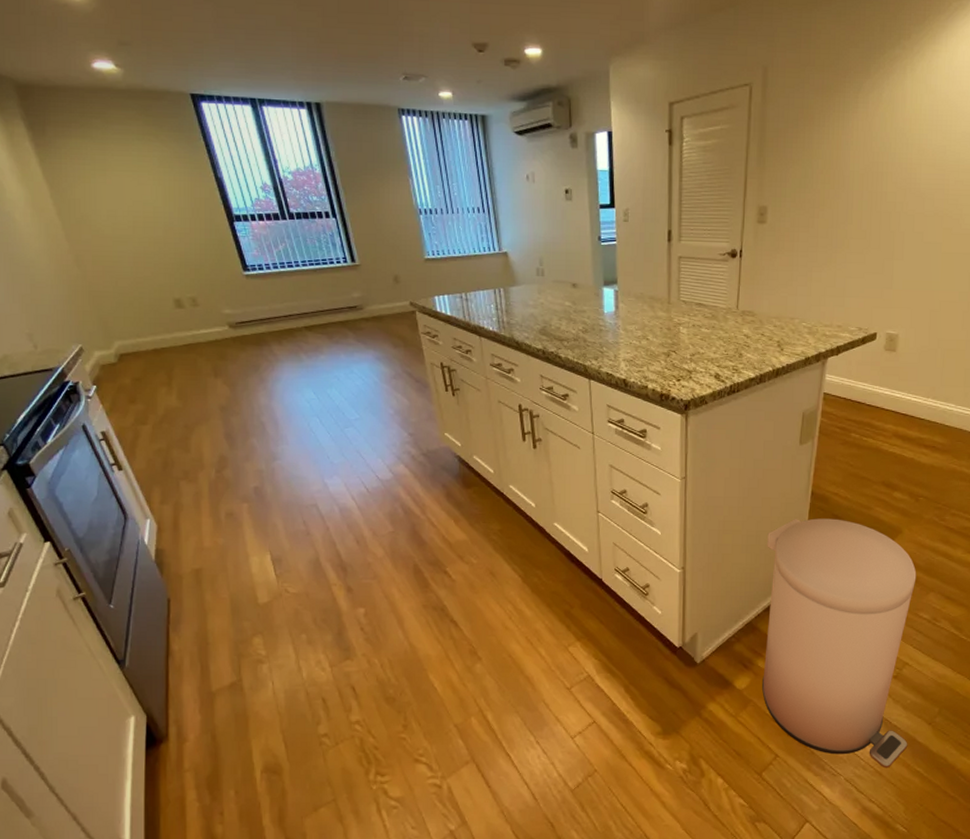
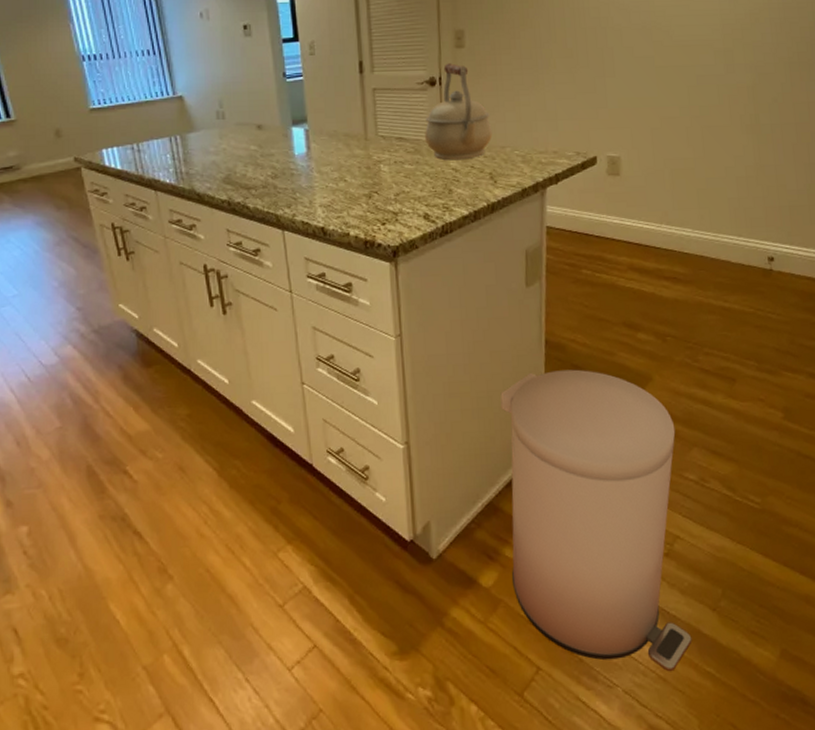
kettle: none [722,237,784,328] -> present [425,63,492,161]

